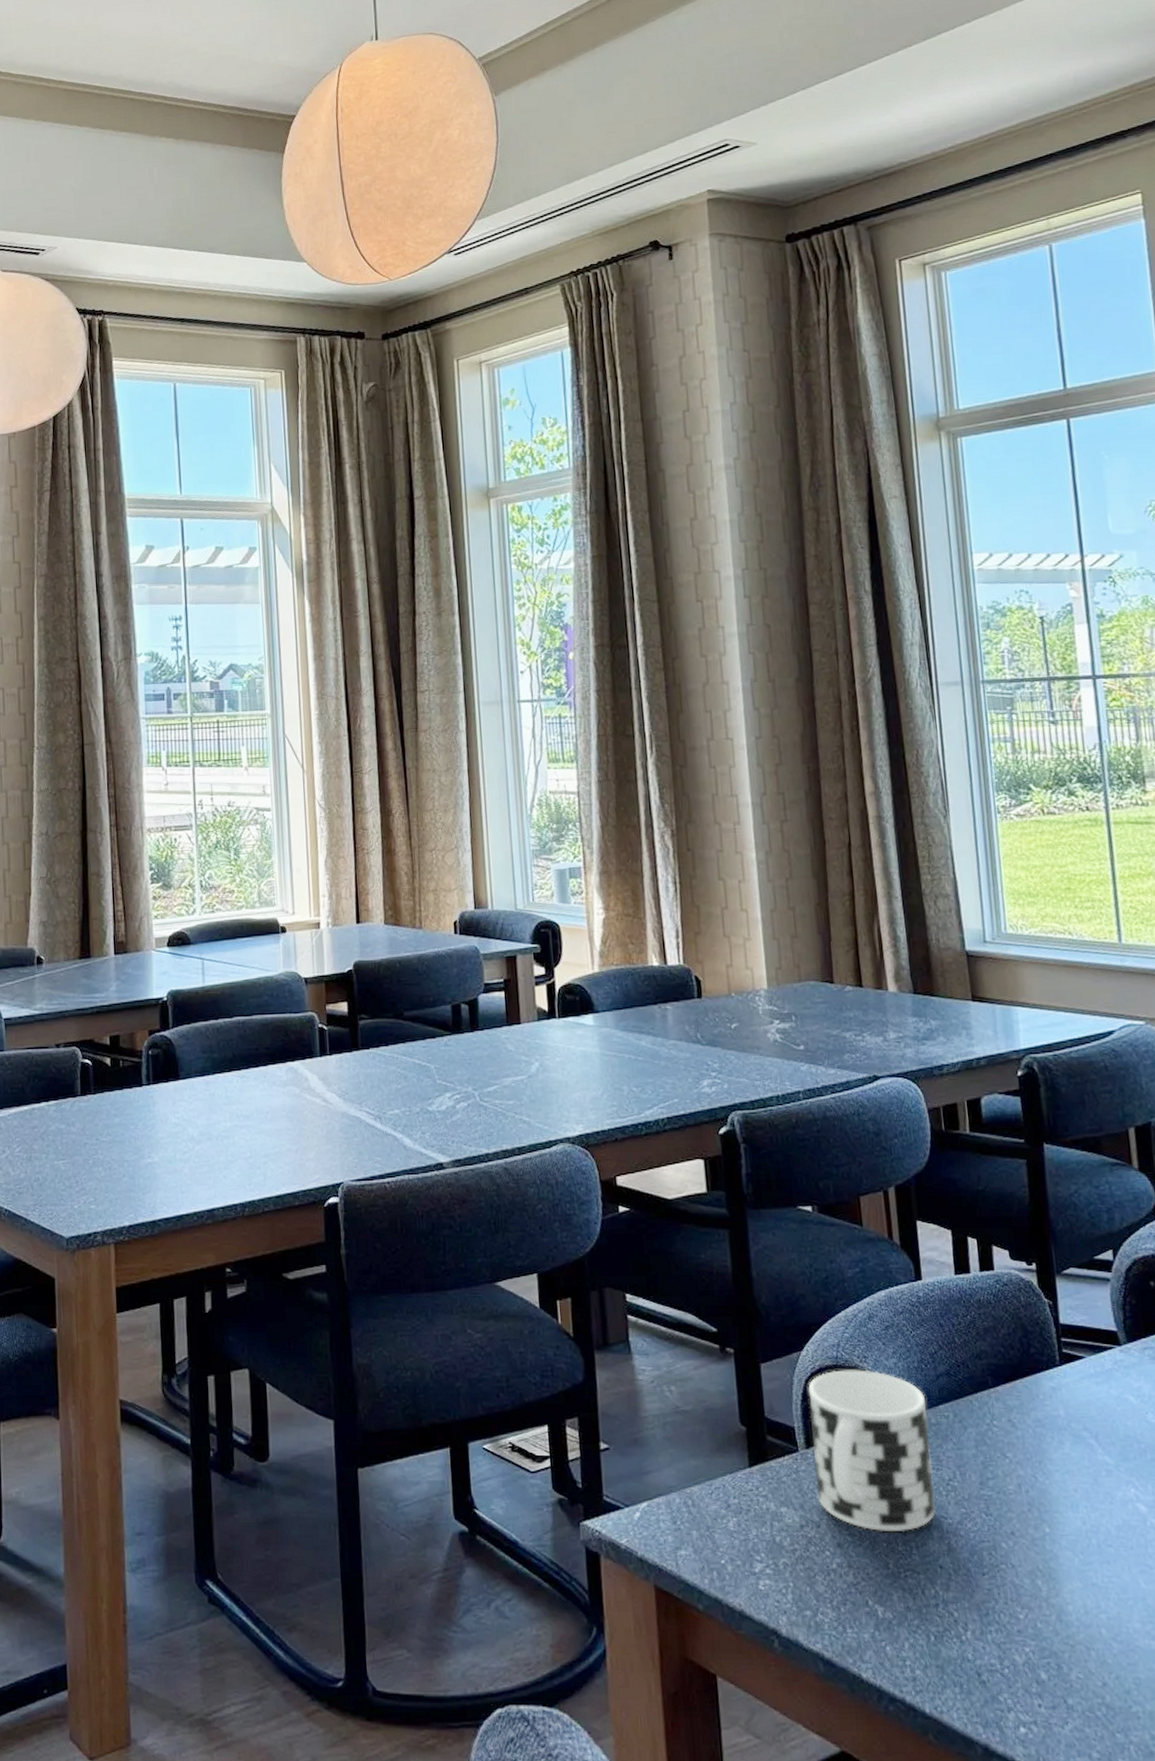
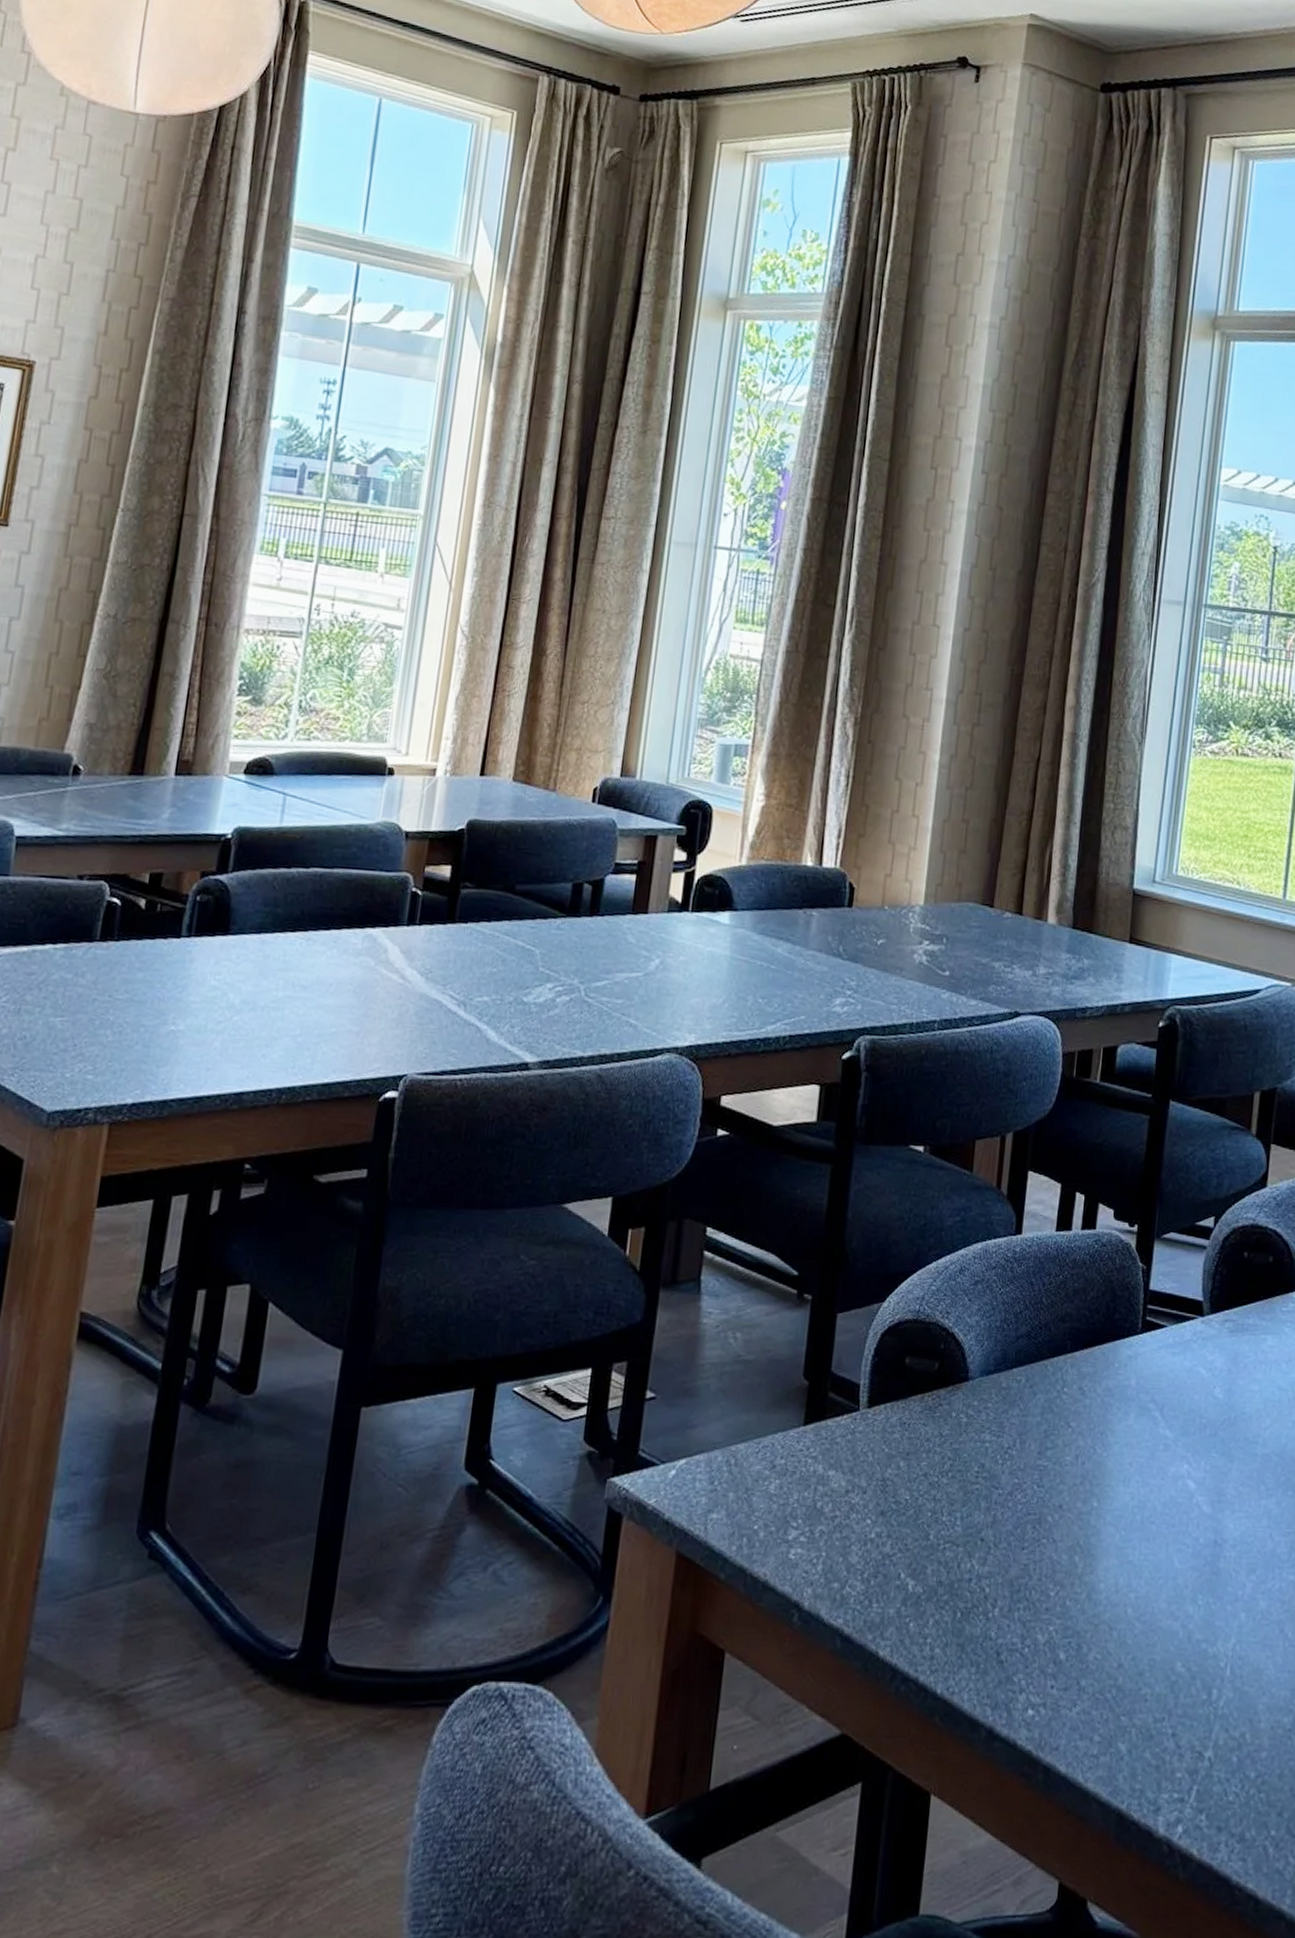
cup: present [808,1370,935,1531] -> none [869,1325,1001,1501]

